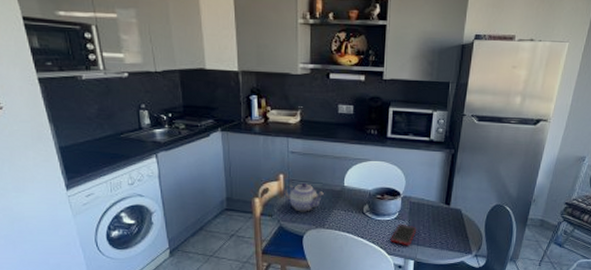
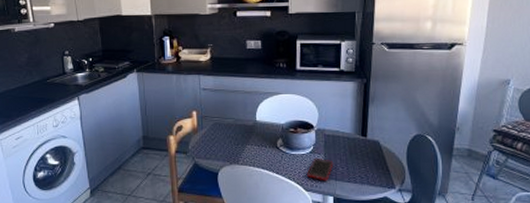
teapot: present [284,182,324,212] -> none [198,118,236,148]

